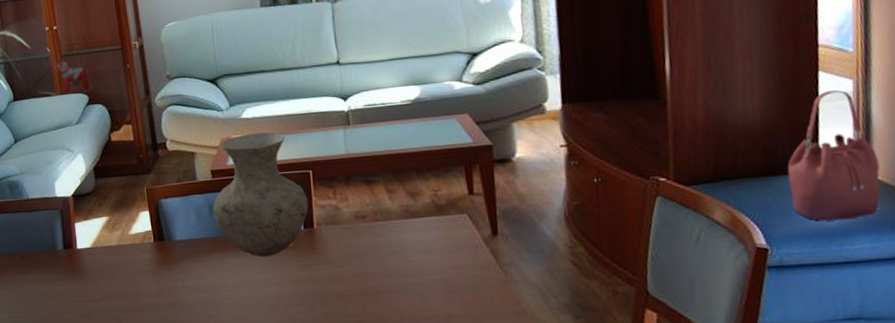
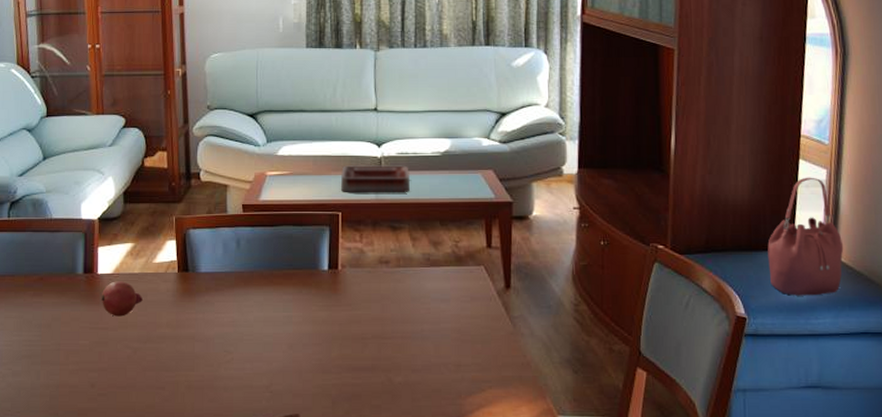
decorative figurine: present [53,60,88,93] -> none [91,80,126,114]
fruit: none [82,254,122,289] -> present [101,281,143,317]
vase: present [213,132,308,257] -> none [241,170,335,294]
decorative tray: none [308,117,381,150] -> present [341,165,410,192]

